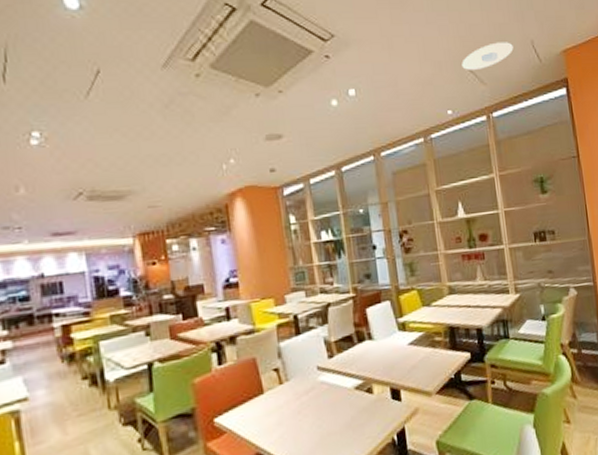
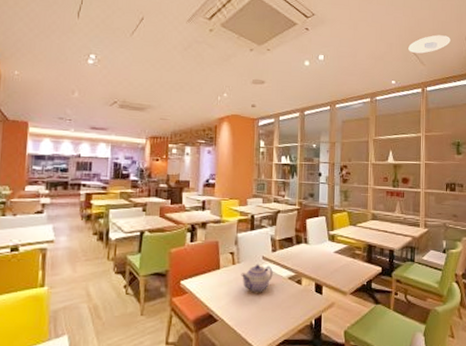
teapot: none [292,377,335,416] -> present [241,264,273,293]

